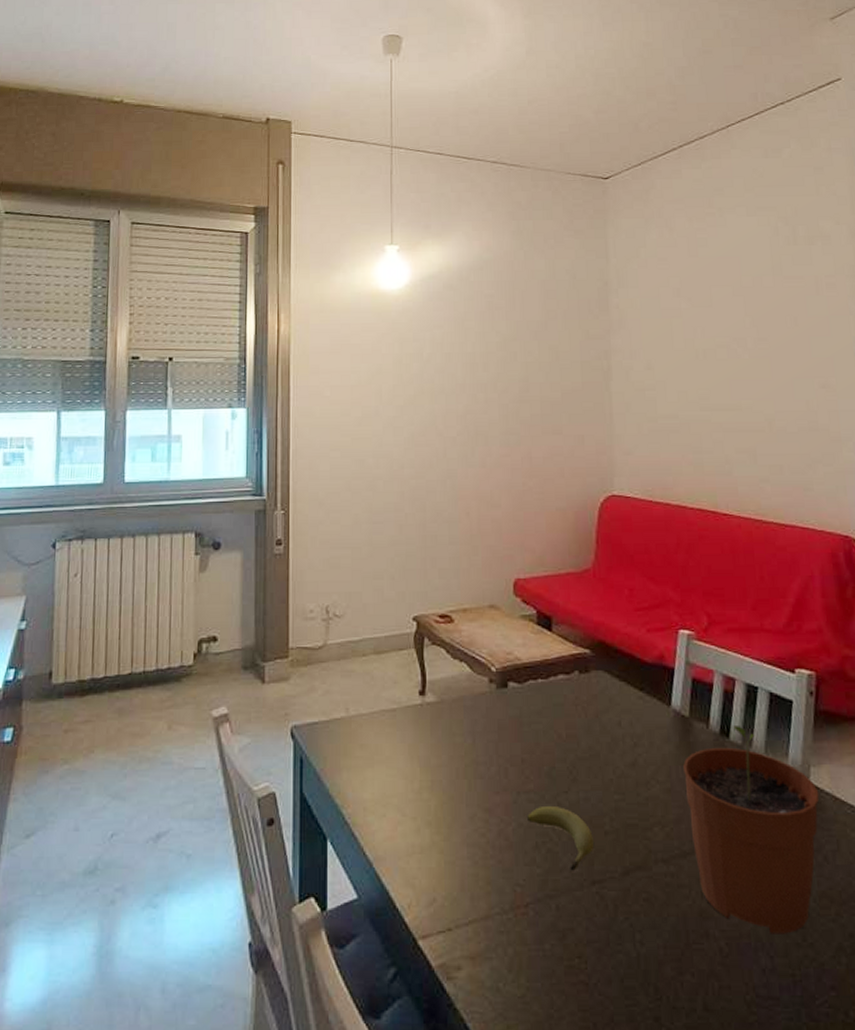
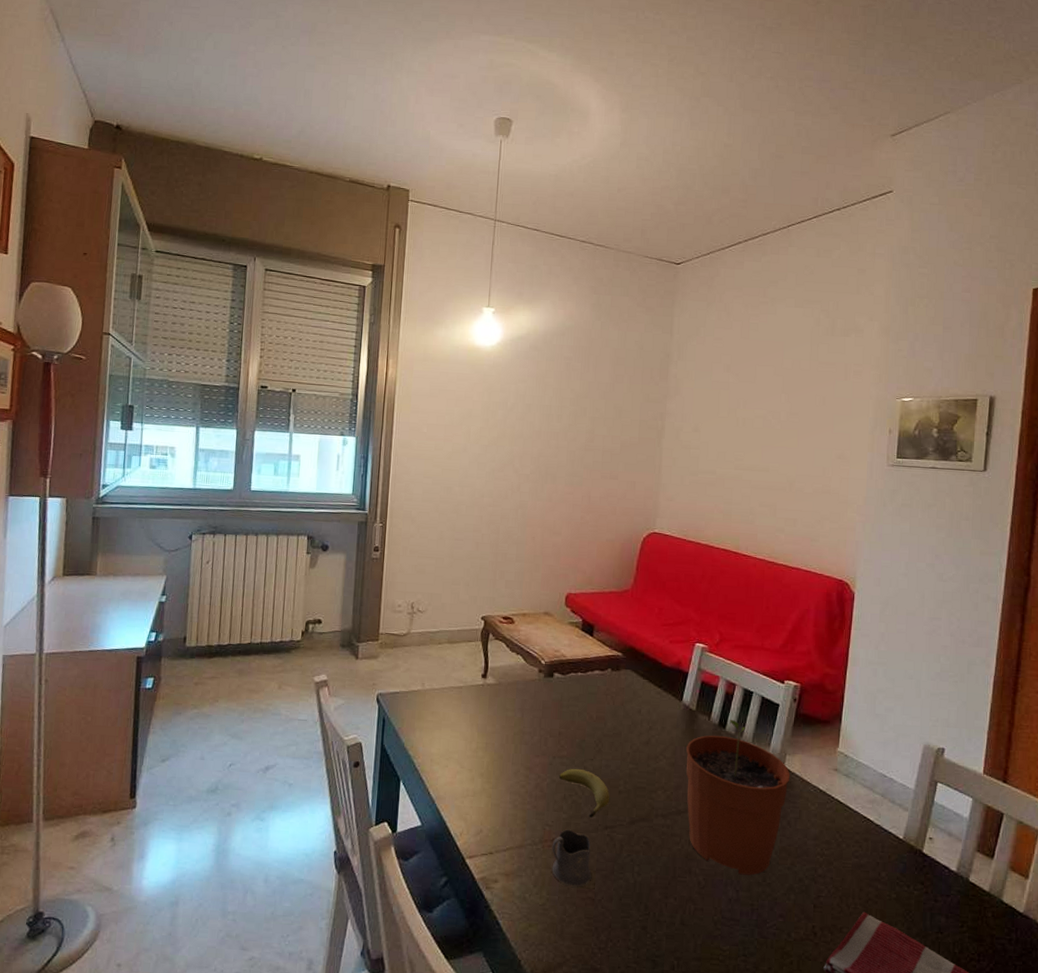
tea glass holder: none [526,889,581,968] -> present [552,829,591,887]

